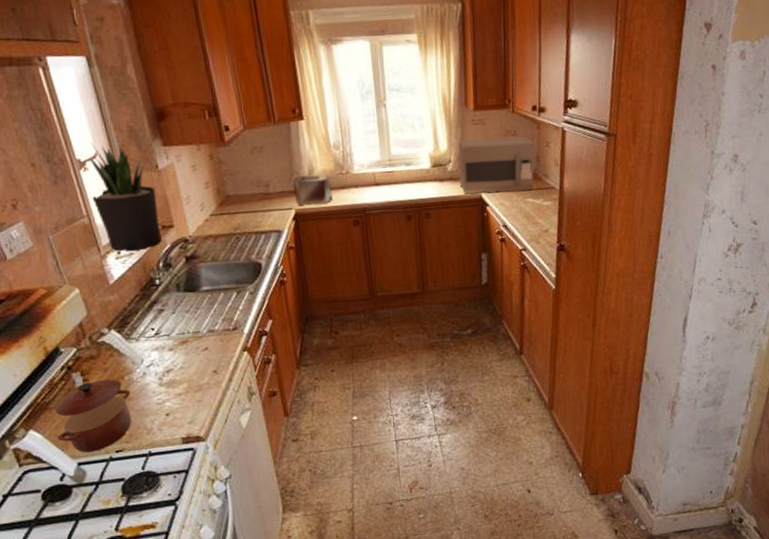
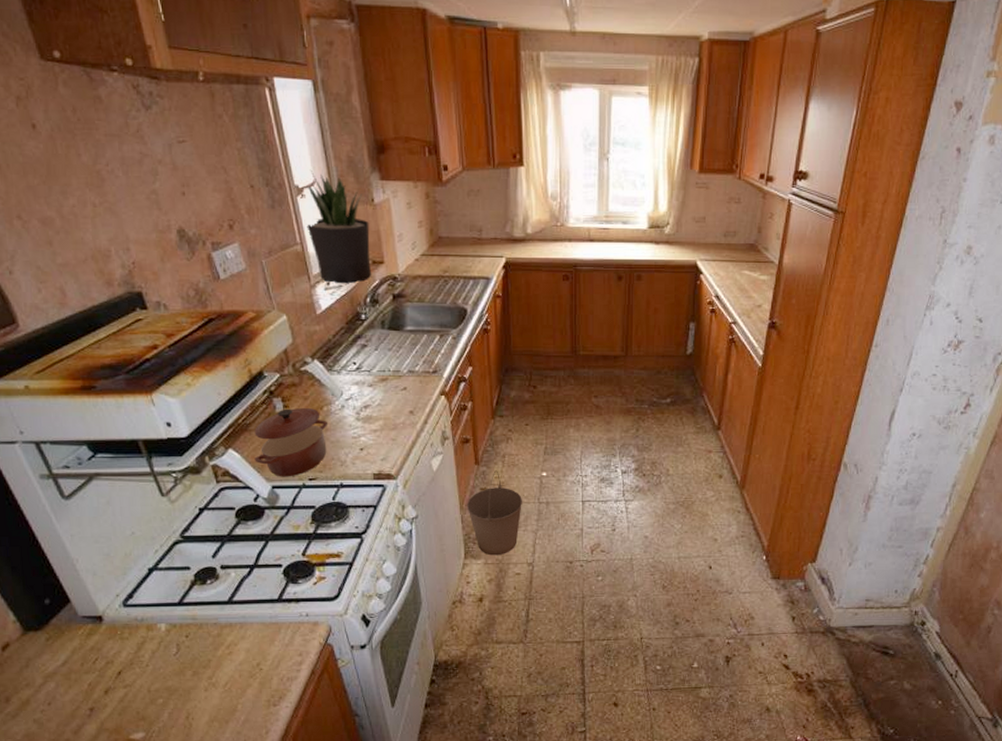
bucket: none [279,420,337,507] -> present [466,470,523,556]
toaster: present [292,173,333,206] -> none [506,224,546,255]
microwave: present [458,137,535,194] -> none [676,203,758,263]

